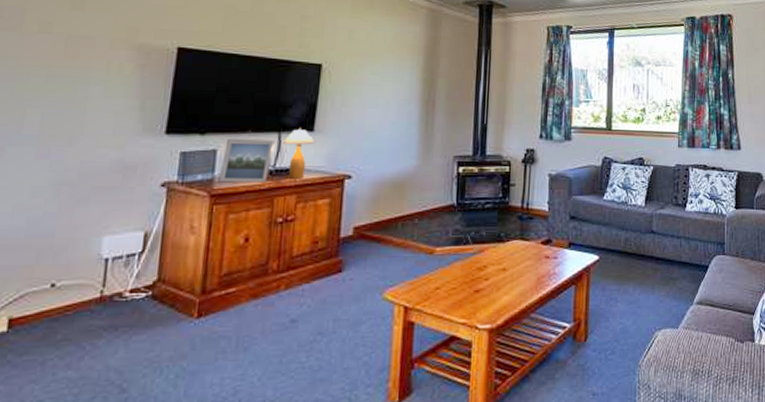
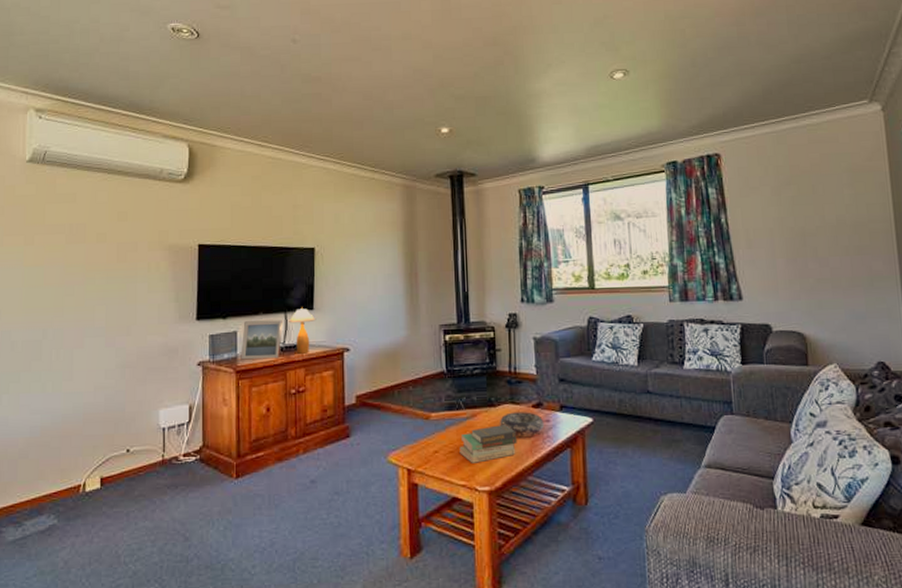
books: none [462,261,523,300] -> present [459,425,517,463]
decorative bowl: none [506,248,552,275] -> present [499,412,545,438]

